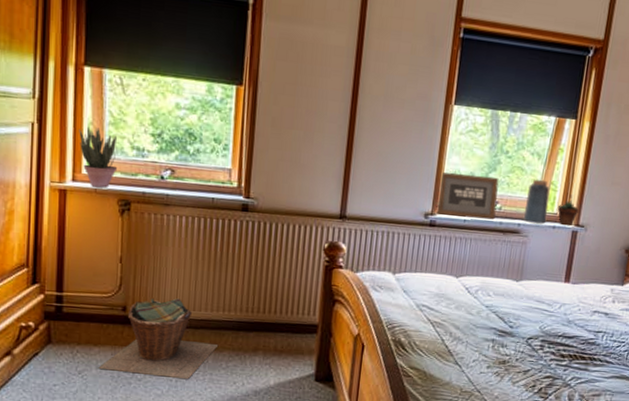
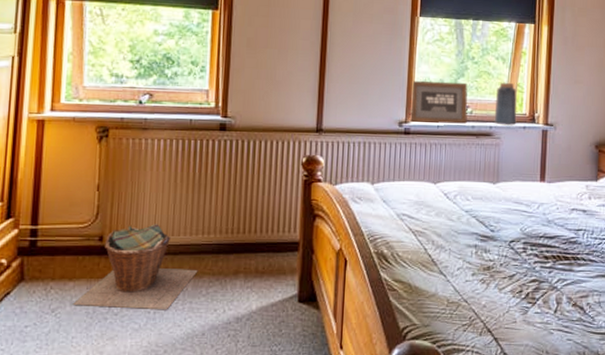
potted plant: present [79,126,118,189] -> none [58,57,97,117]
succulent plant: present [557,194,579,227] -> none [526,95,546,126]

